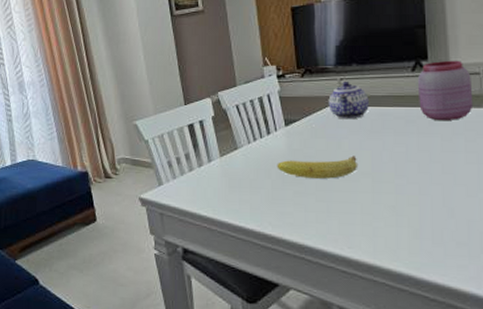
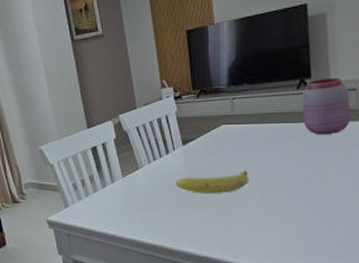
teapot: present [328,82,369,120] -> none [222,101,259,137]

